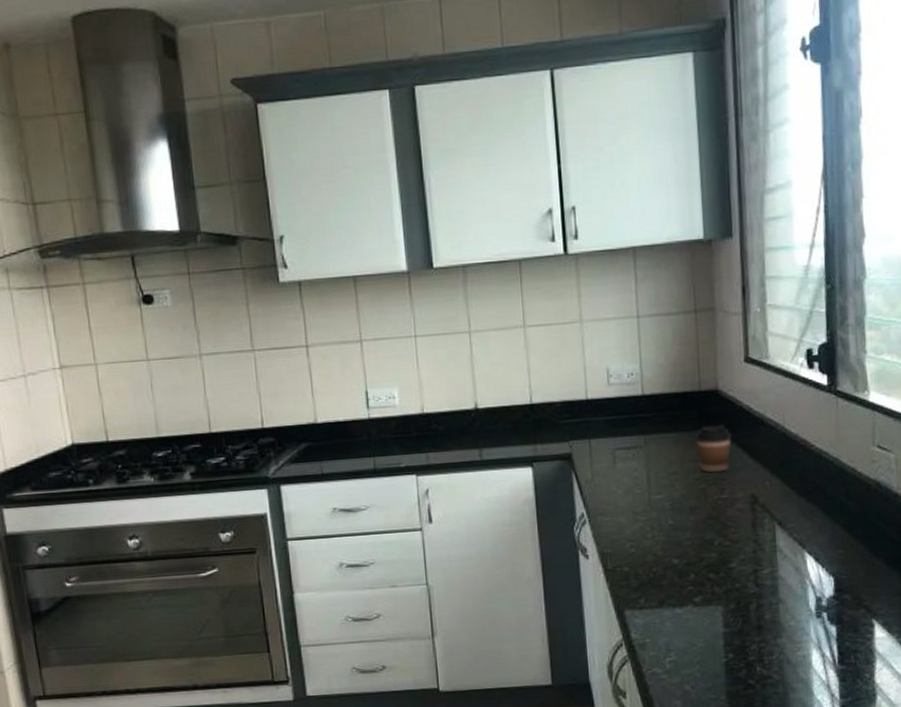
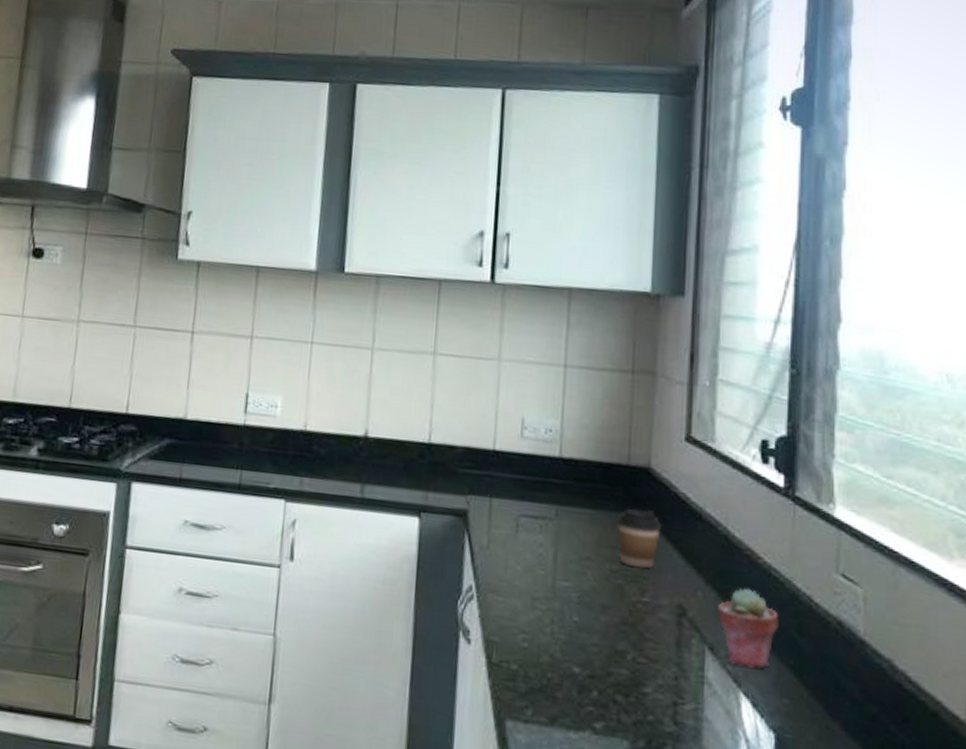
potted succulent: none [781,471,831,532] -> present [716,588,779,669]

